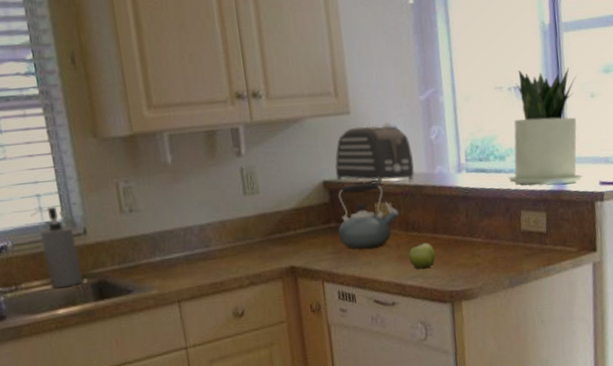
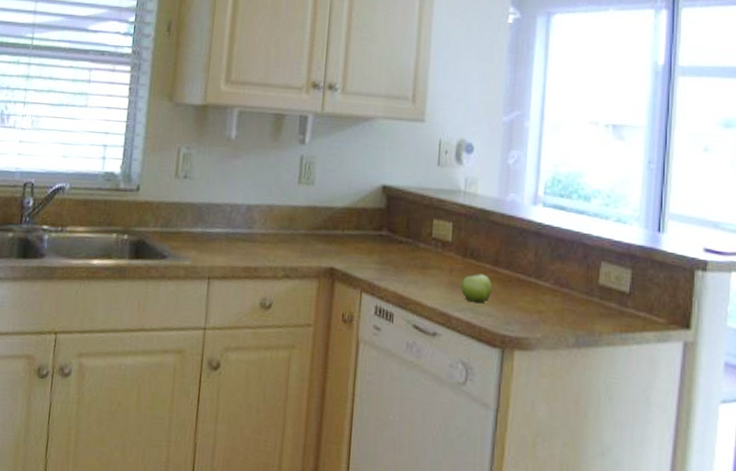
soap dispenser: present [30,207,84,288] -> none [93,159,128,239]
toaster: present [334,126,414,184] -> none [397,136,485,205]
kettle: present [337,182,399,249] -> none [387,194,459,267]
planter: present [508,67,583,186] -> none [591,108,689,244]

